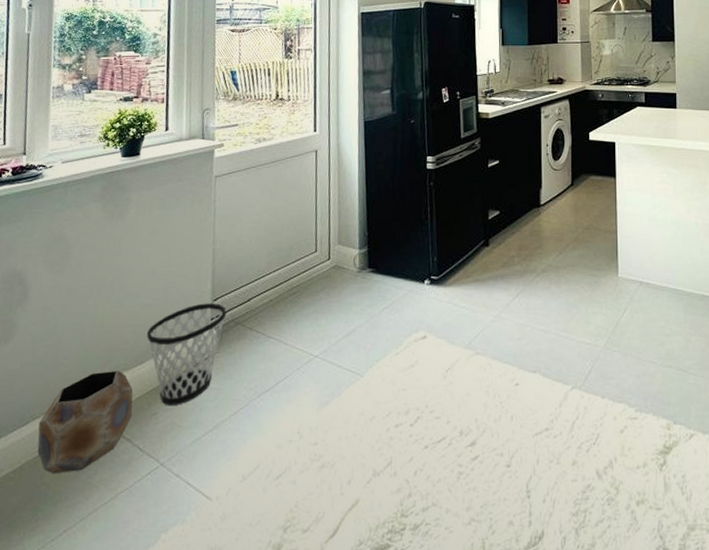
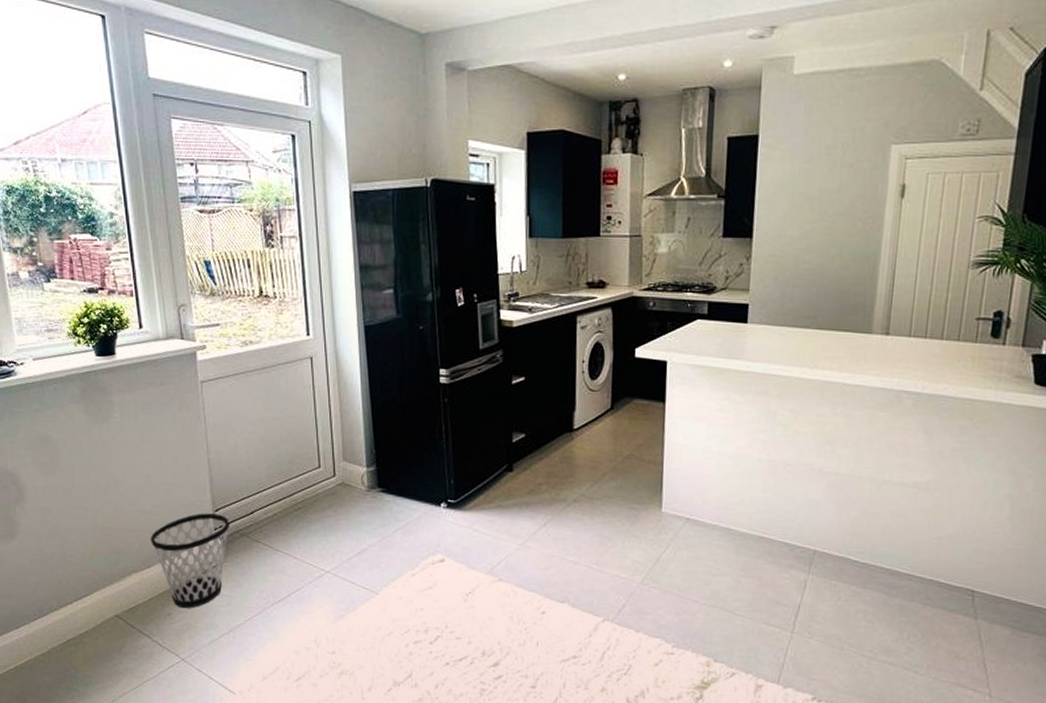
planter: present [37,370,133,474] -> none [57,571,147,661]

